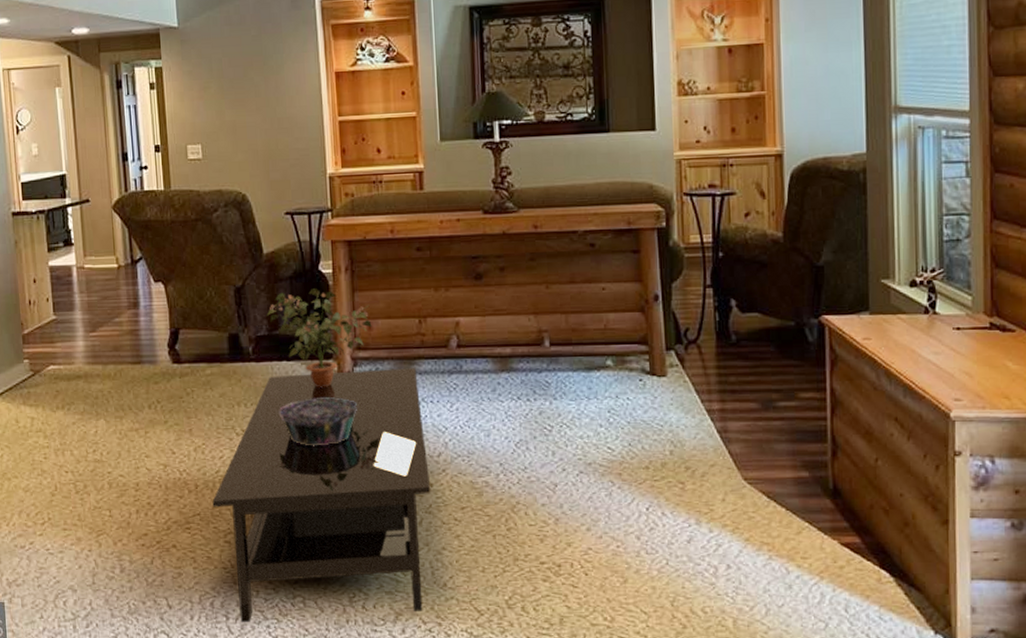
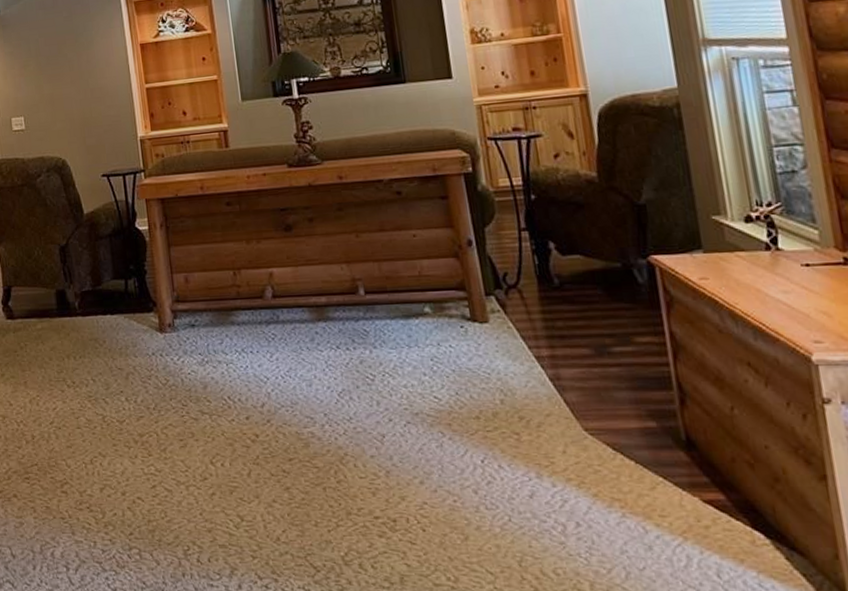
coffee table: present [212,368,431,623] -> none [48,319,258,574]
potted plant: present [266,287,372,388] -> none [89,244,189,340]
decorative bowl: present [279,397,358,446] -> none [106,349,181,397]

